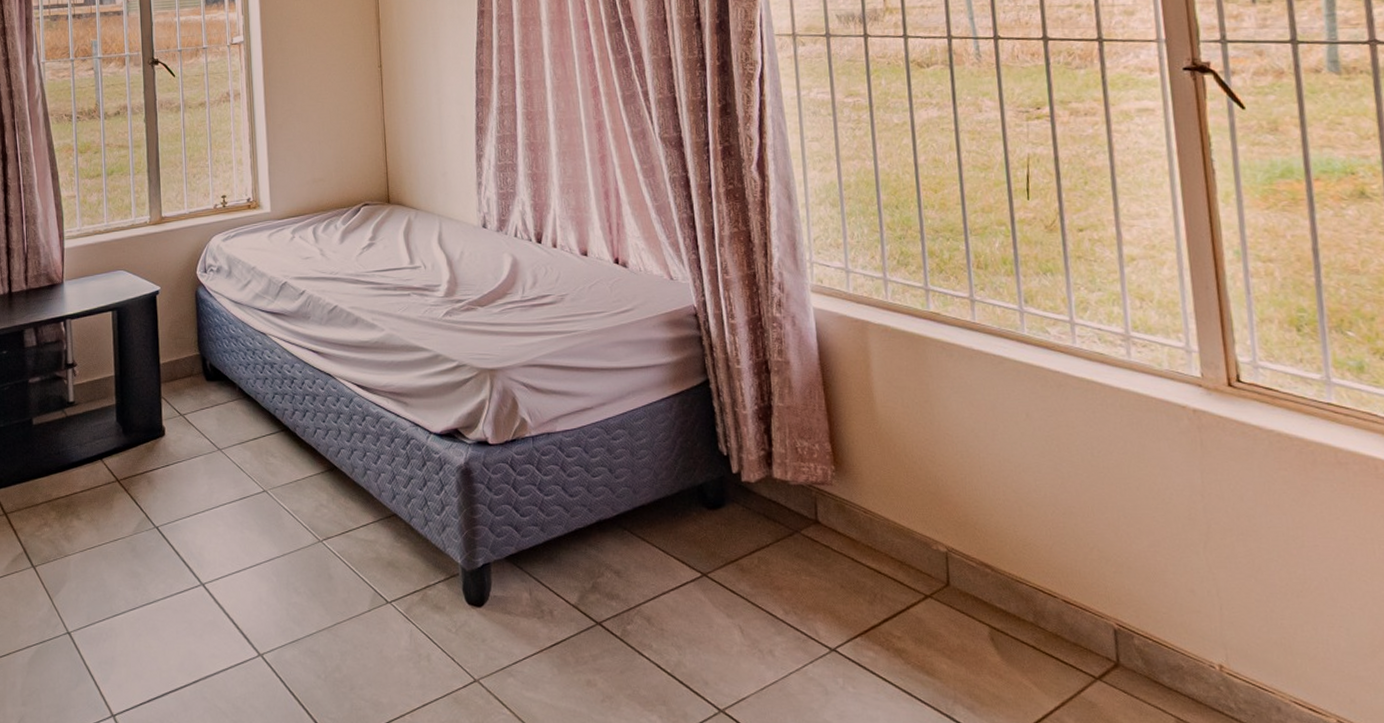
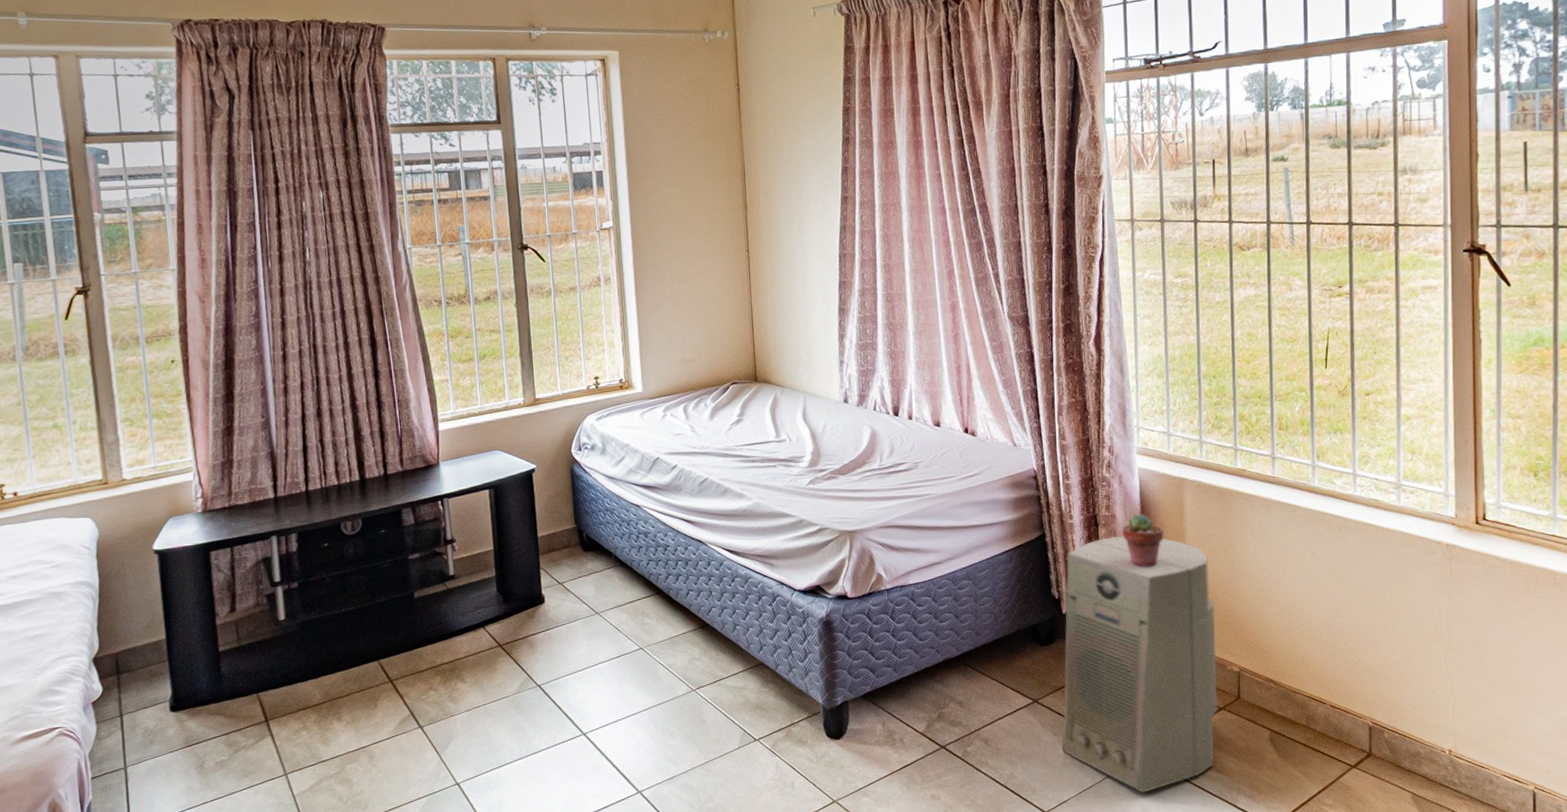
air purifier: none [735,386,922,694] -> present [1062,536,1217,793]
potted succulent: none [798,360,847,424] -> present [1123,513,1164,568]

